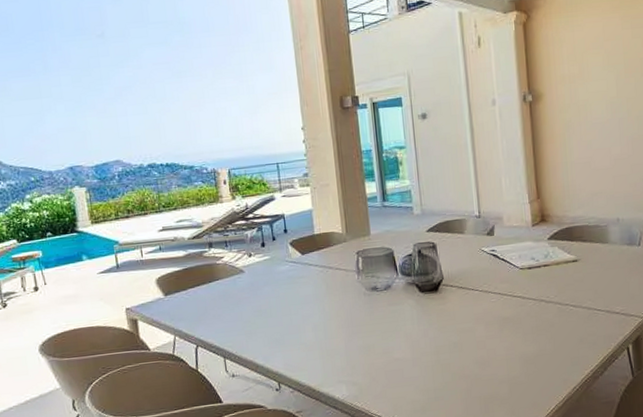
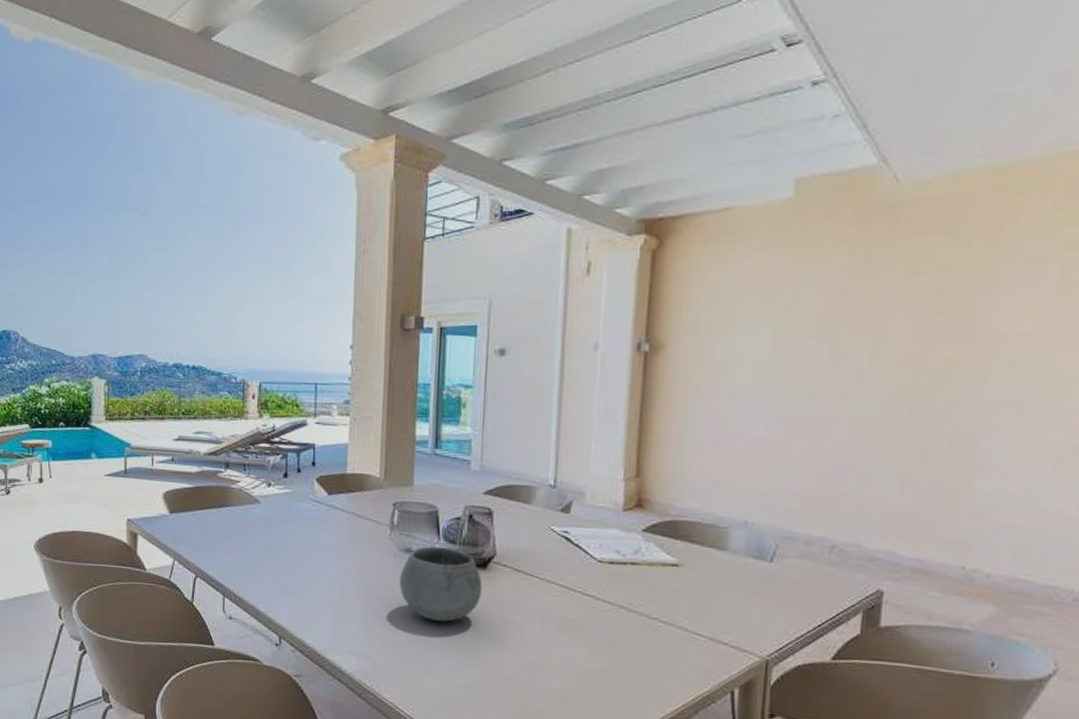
bowl: none [370,279,437,342] -> present [399,546,482,622]

